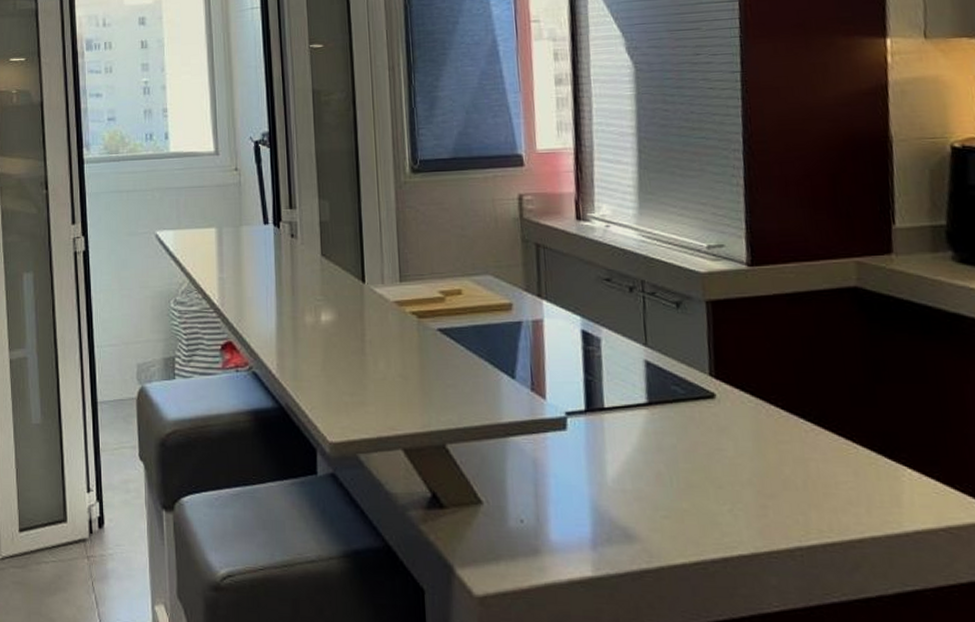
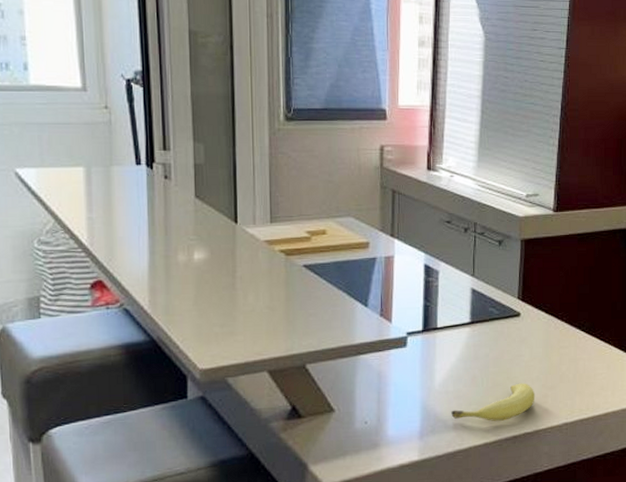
fruit: none [632,486,749,536] -> present [451,383,535,421]

